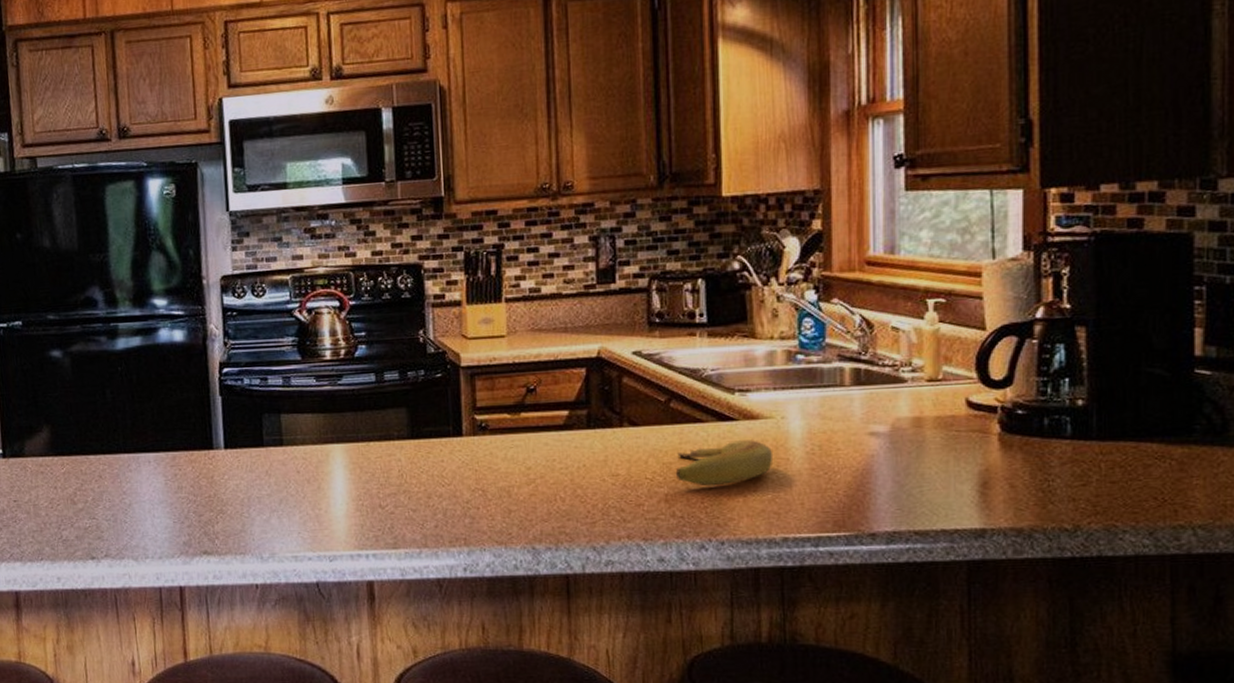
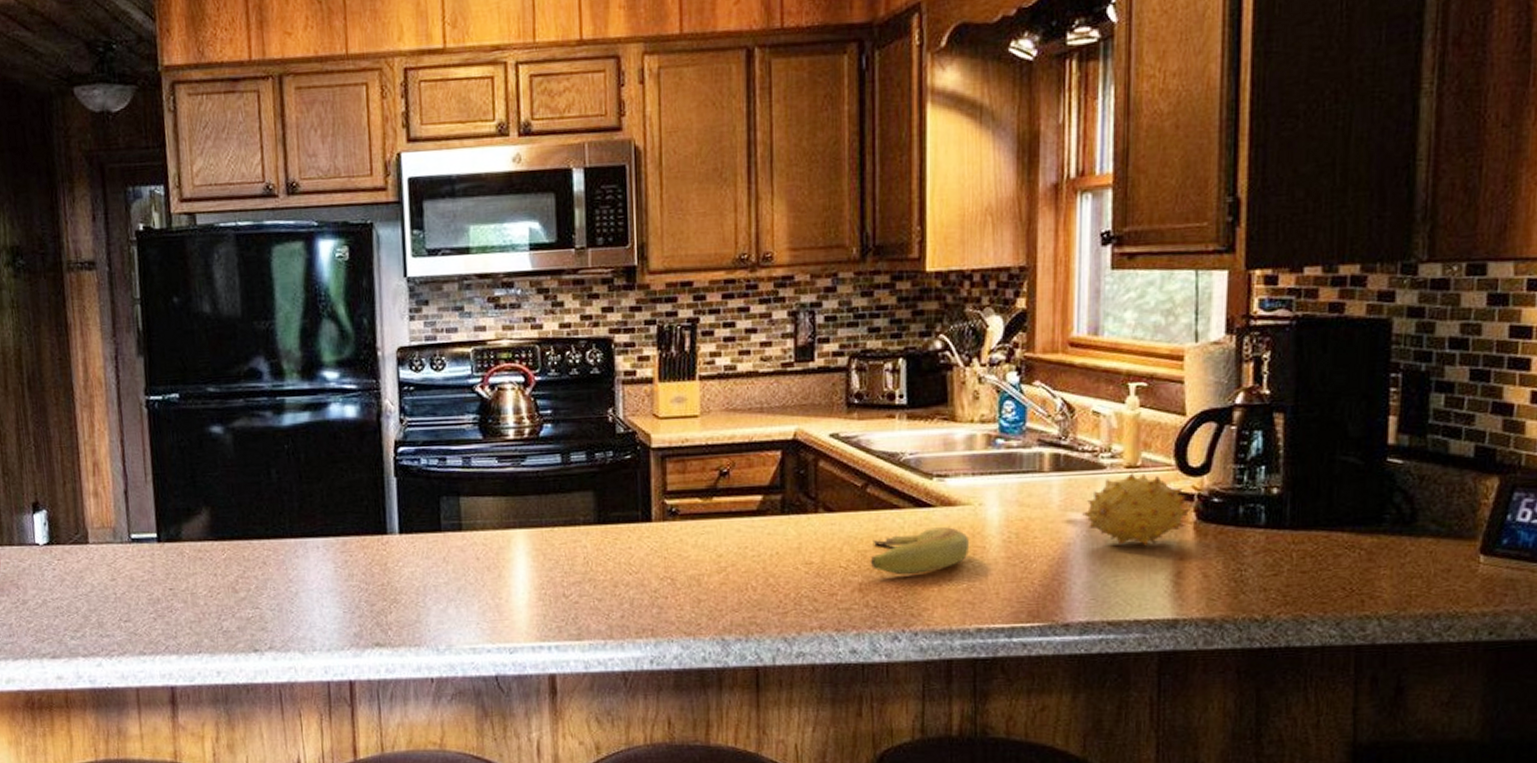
fruit: none [885,386,994,458] -> present [1082,473,1191,546]

